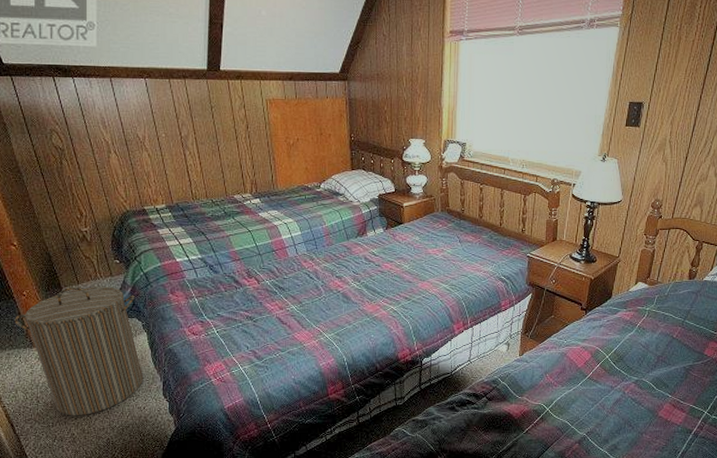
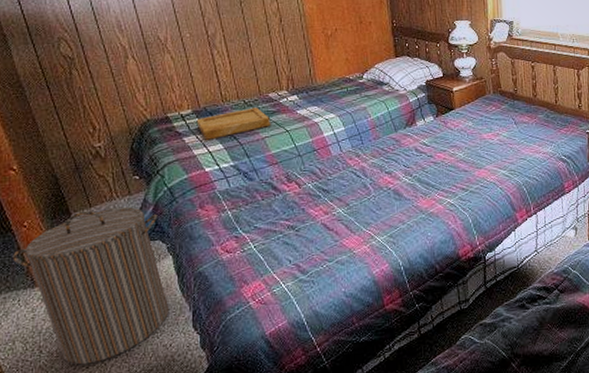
tray: none [169,207,235,233] -> present [196,107,271,140]

